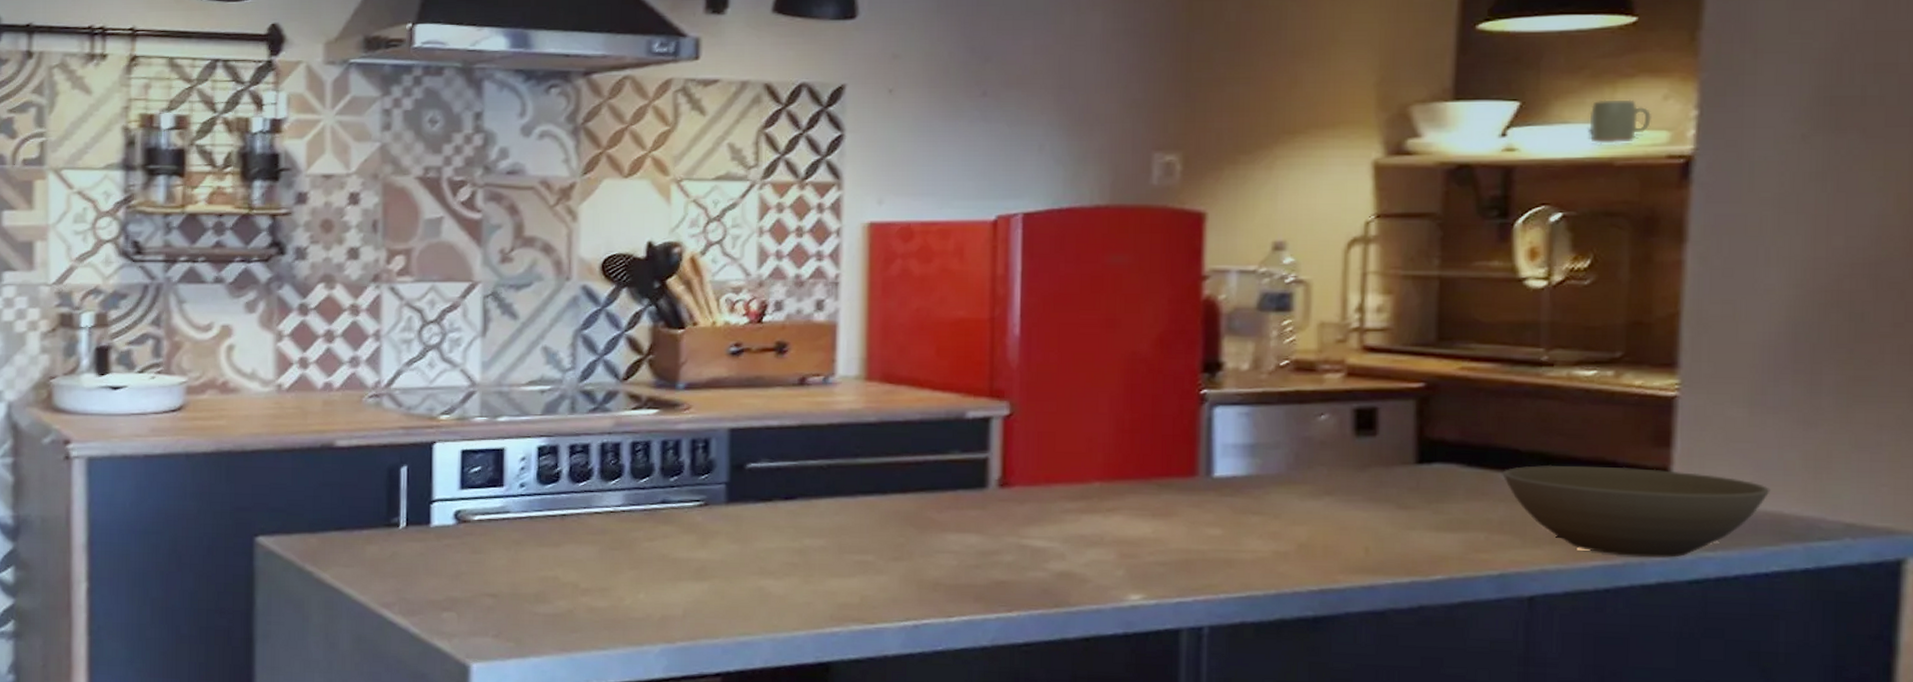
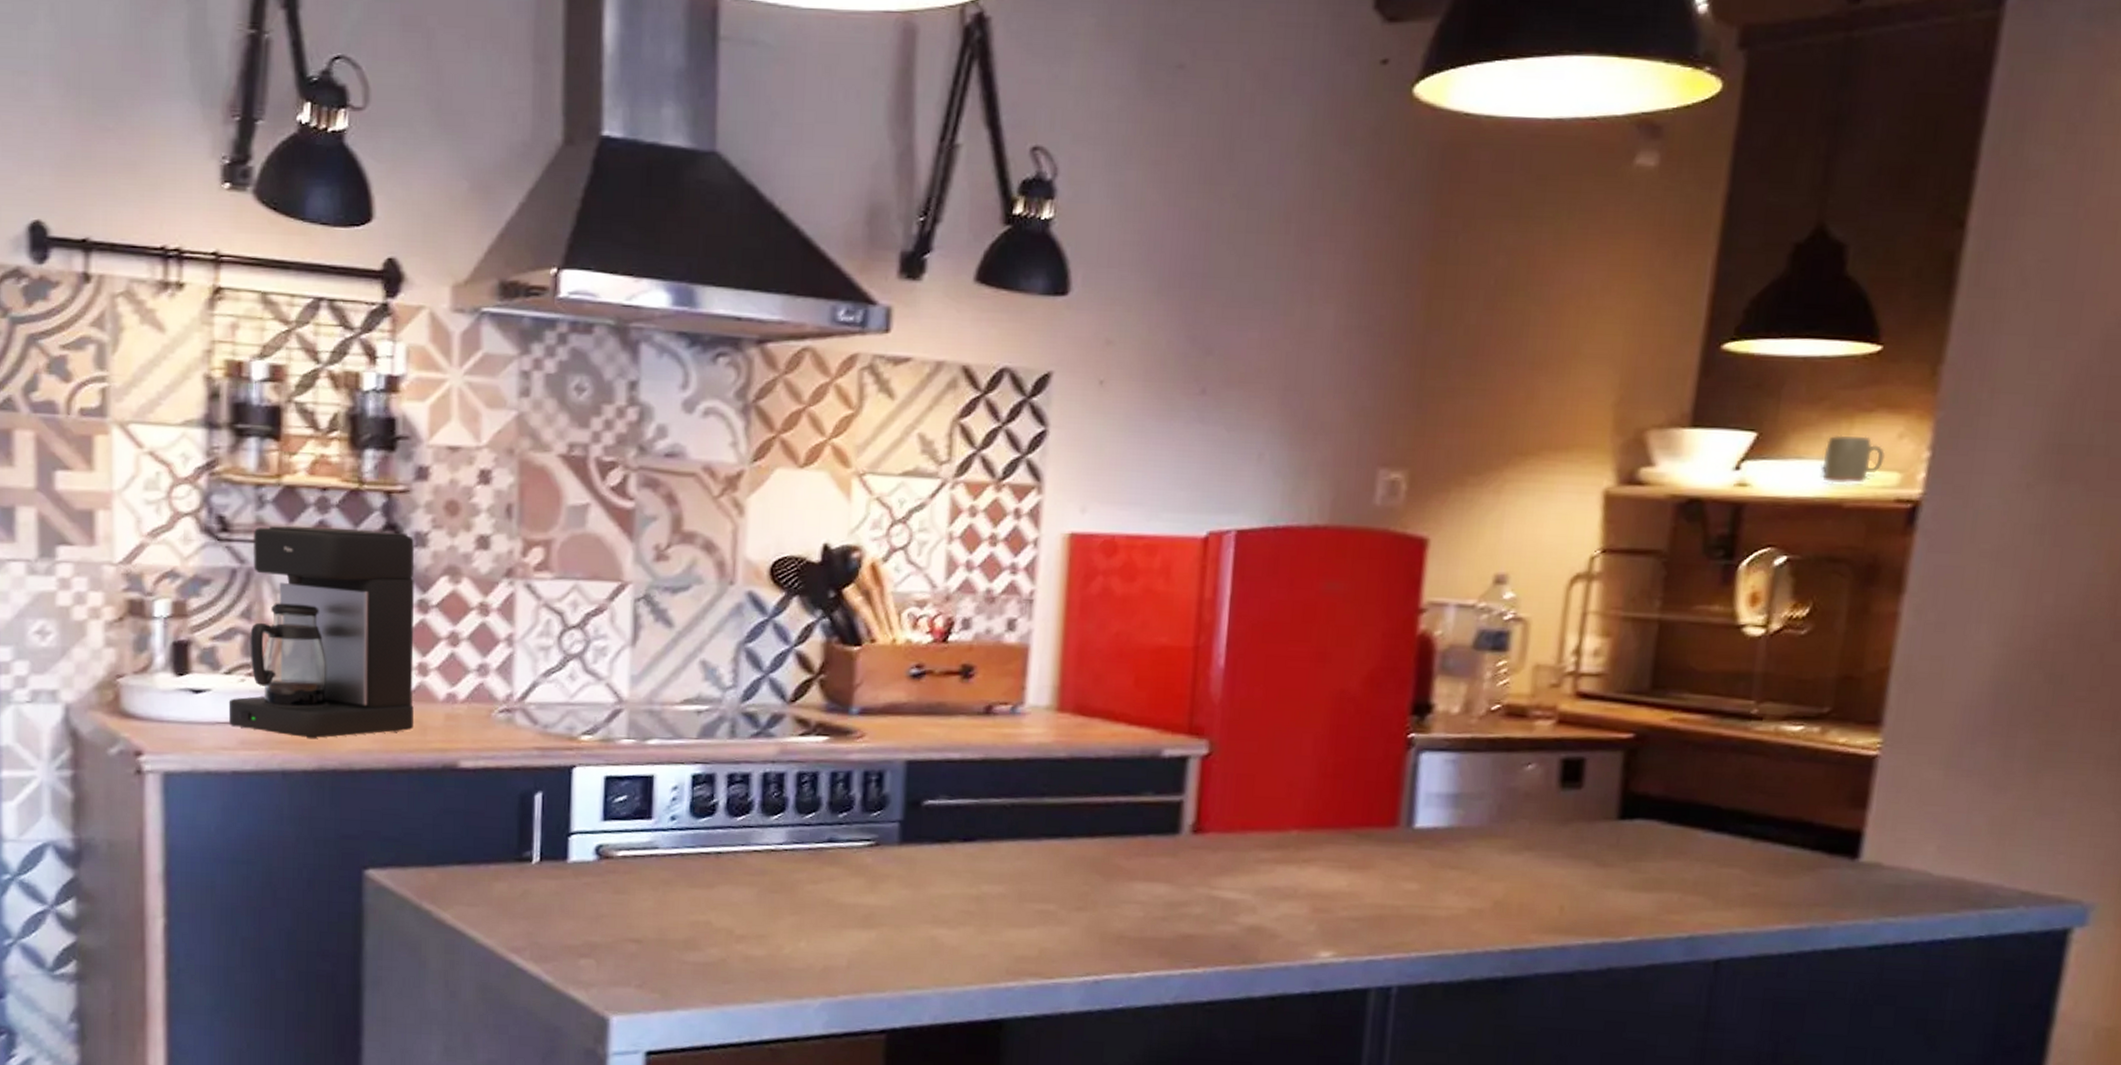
coffee maker: none [141,247,296,426] -> present [228,526,414,739]
bowl: present [1502,466,1771,558] -> none [1701,824,1956,923]

